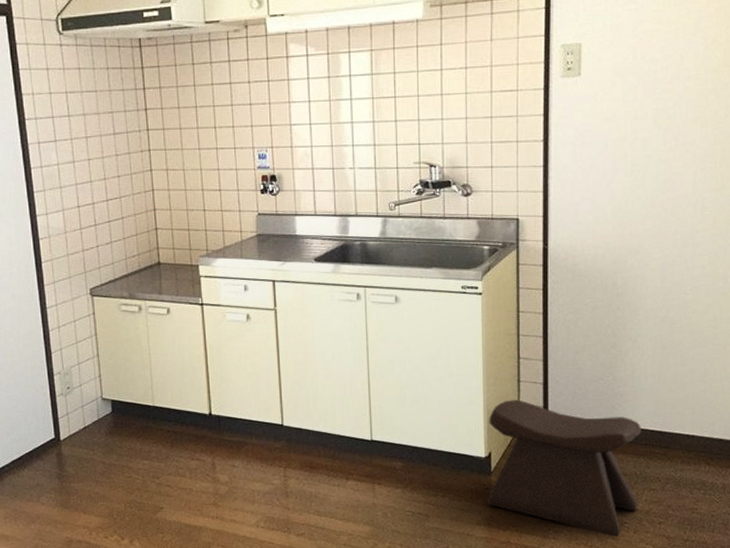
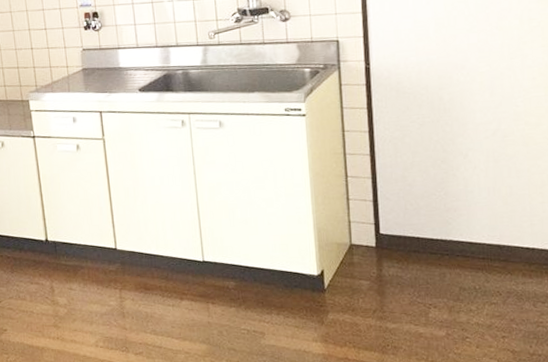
stool: present [487,400,641,538] -> none [319,217,480,353]

